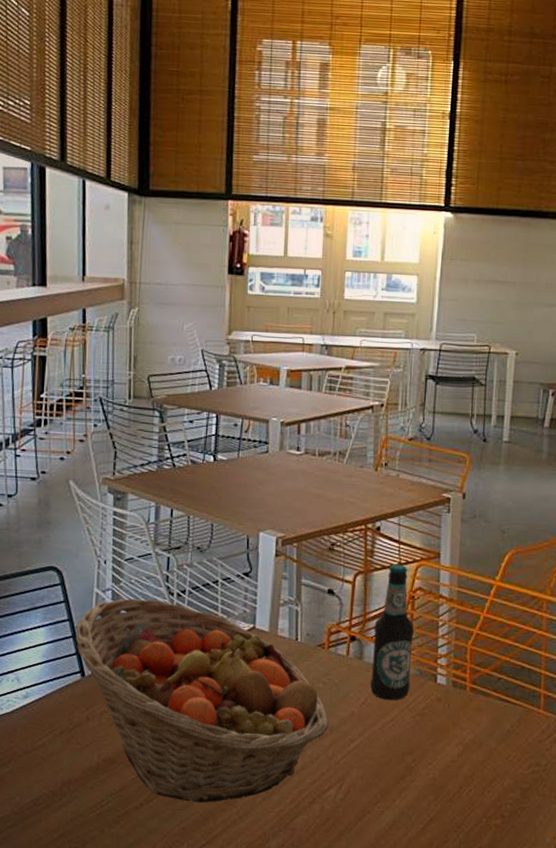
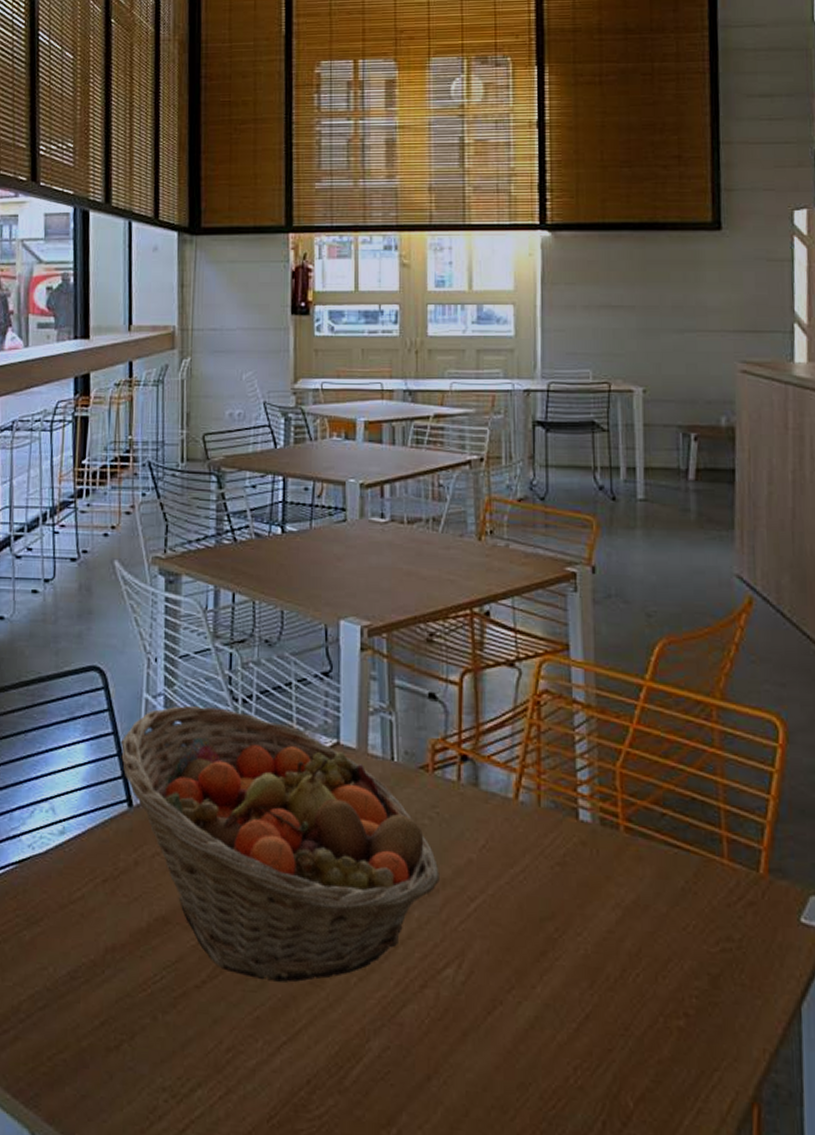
bottle: present [370,564,414,701] -> none [490,659,544,844]

